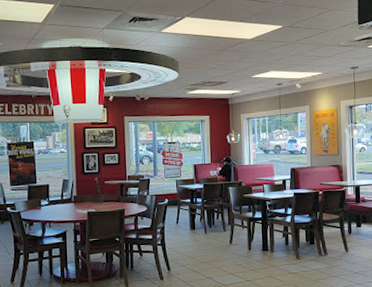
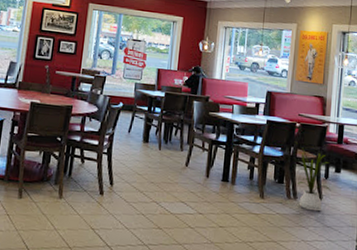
house plant: none [320,207,355,263] -> present [295,141,331,212]

